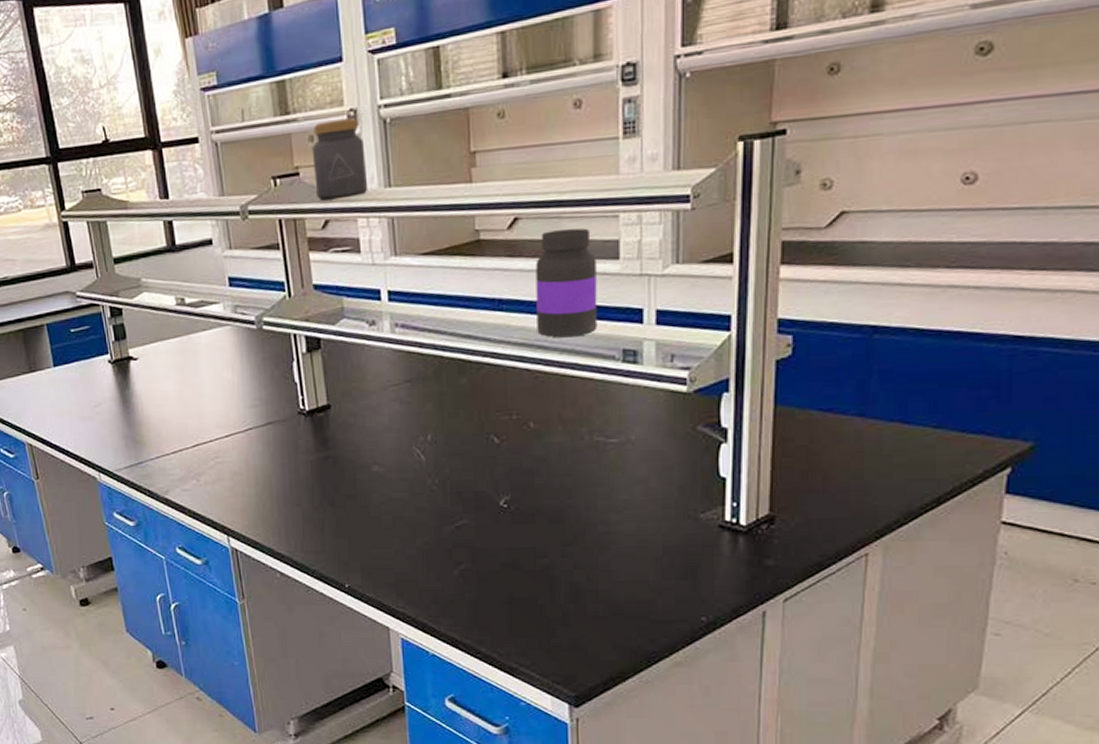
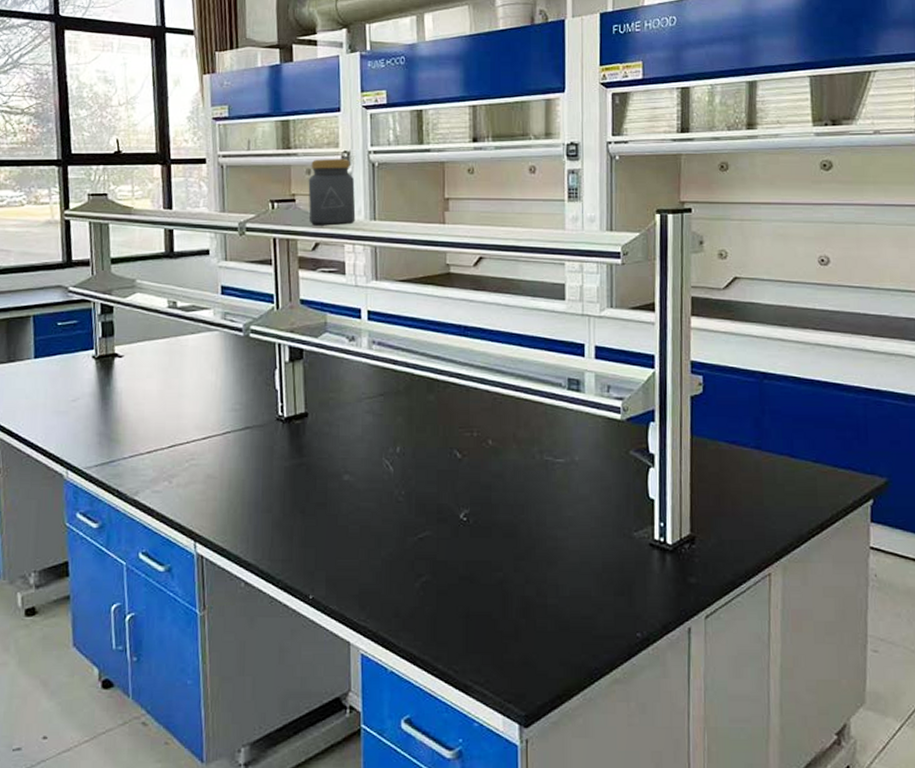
jar: present [535,228,597,338] -> none [496,271,547,364]

